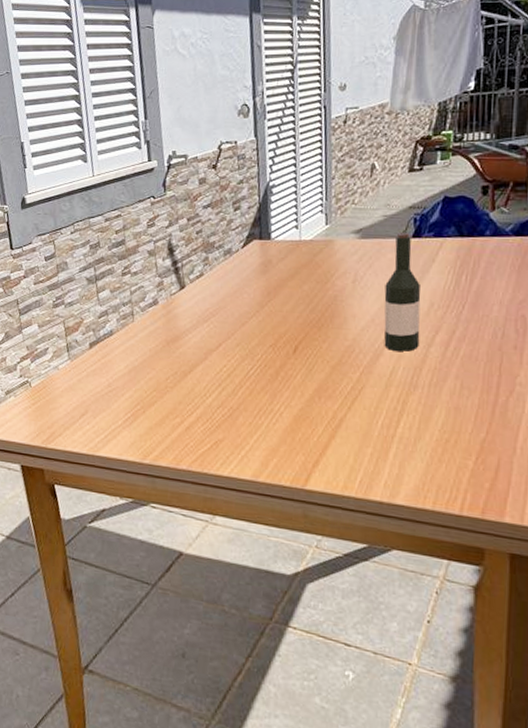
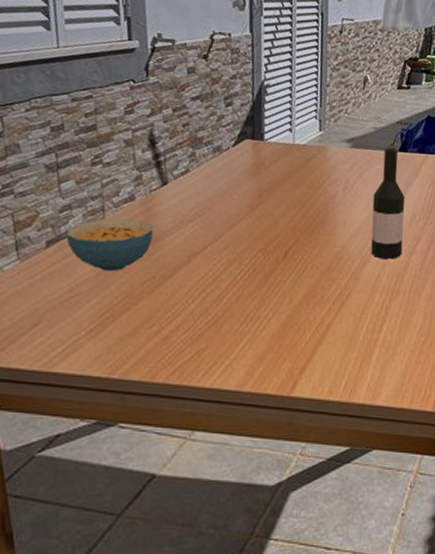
cereal bowl: none [103,321,174,369] -> present [65,218,153,272]

